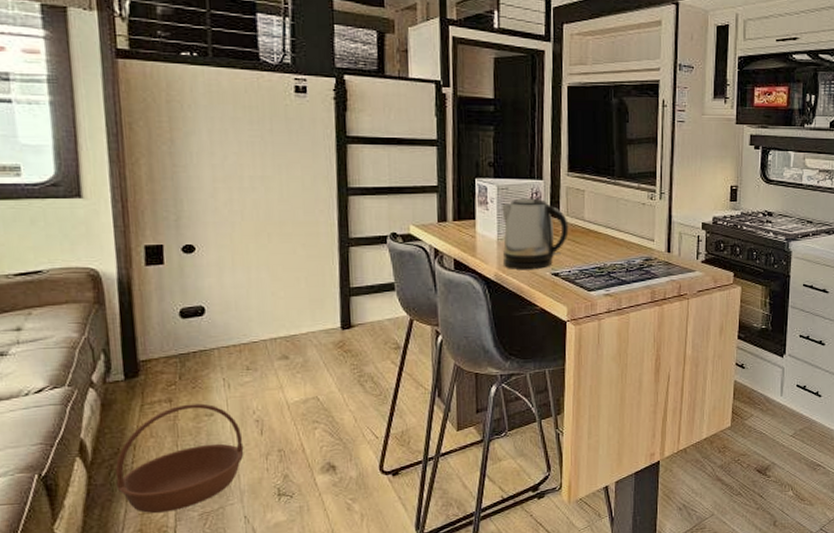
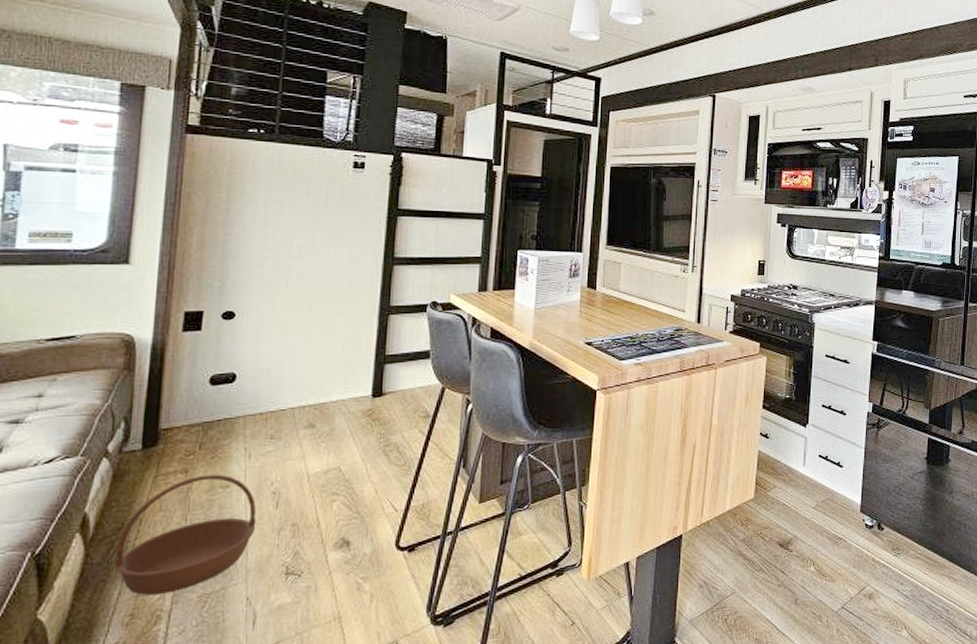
kettle: present [502,198,569,269] -> none [538,269,604,338]

